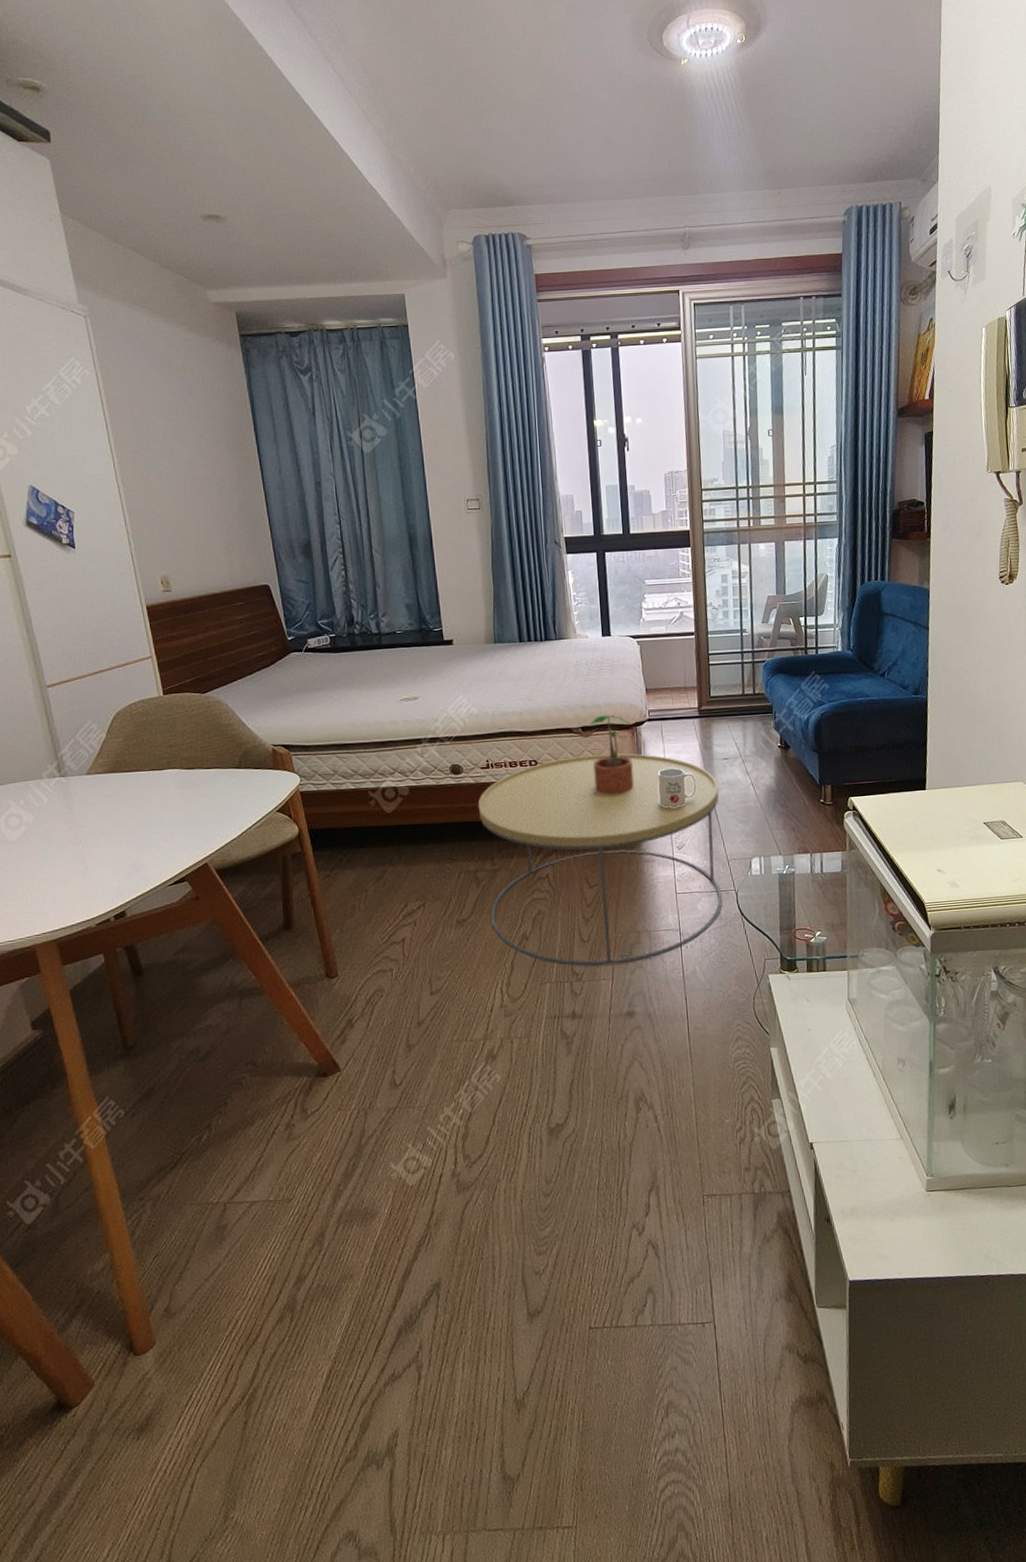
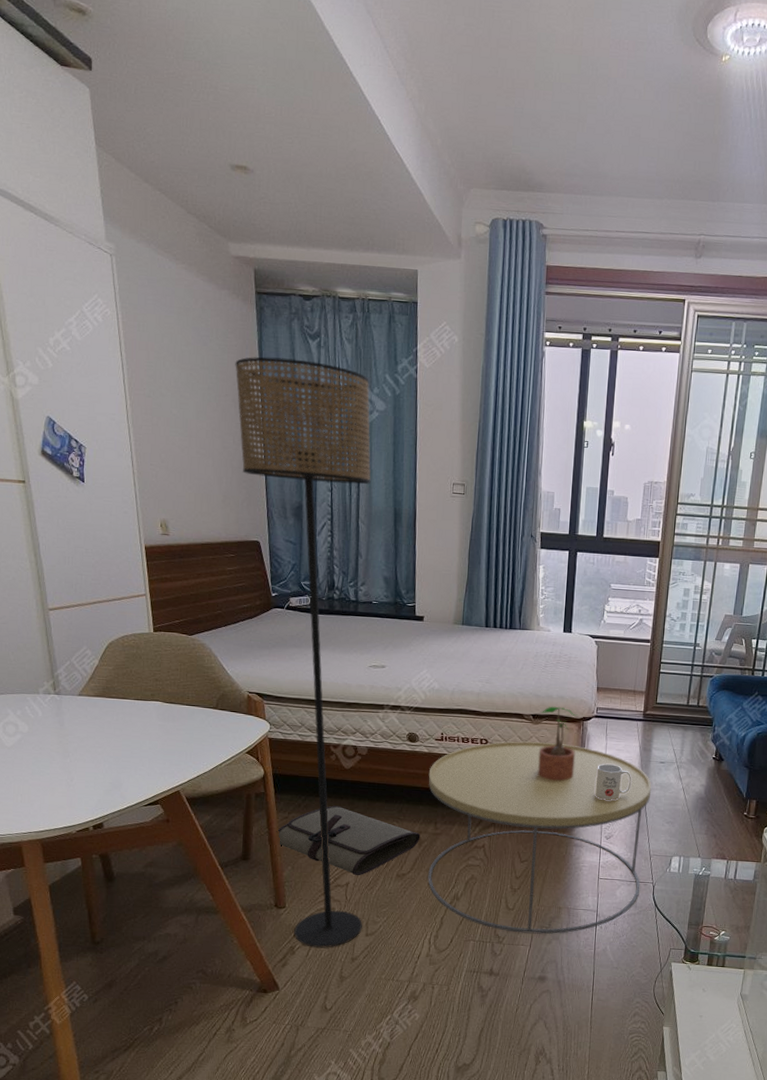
floor lamp: none [225,396,425,1017] -> present [235,356,371,948]
tool roll: none [318,854,478,929] -> present [276,805,421,876]

